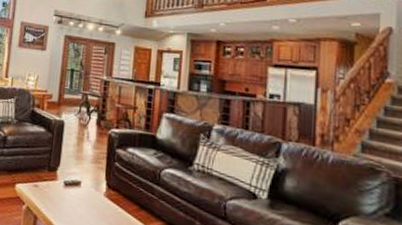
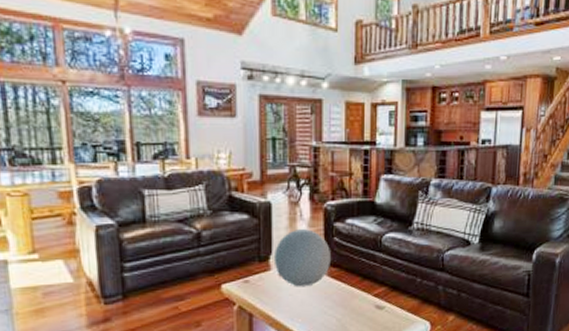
decorative orb: none [60,148,112,204] -> present [273,229,332,287]

